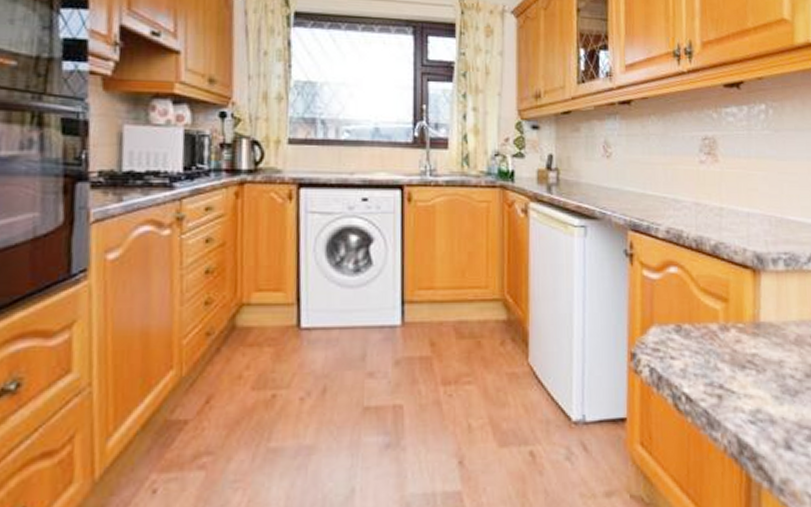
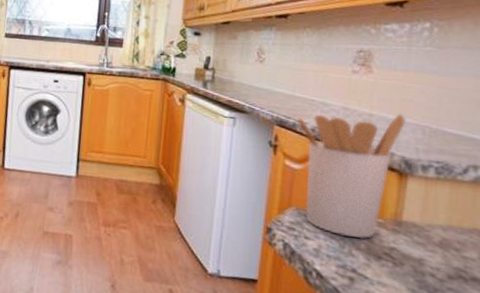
utensil holder: none [649,204,753,349] -> present [296,113,406,239]

